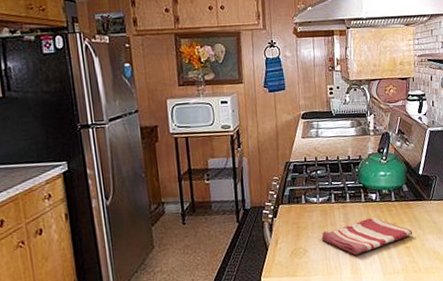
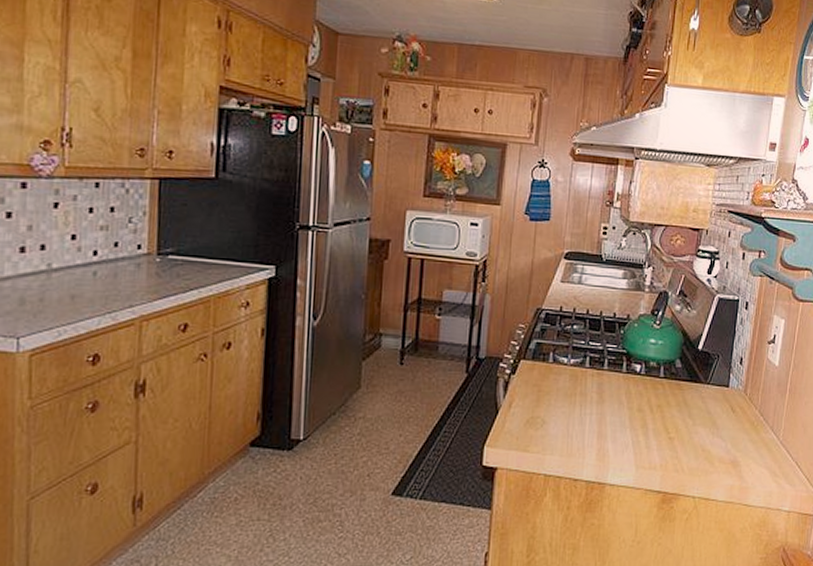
dish towel: present [321,217,413,256] -> none [566,393,681,438]

